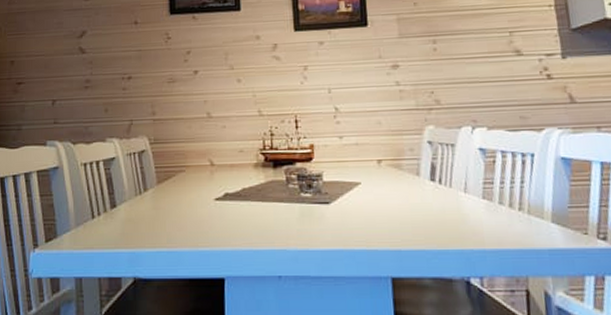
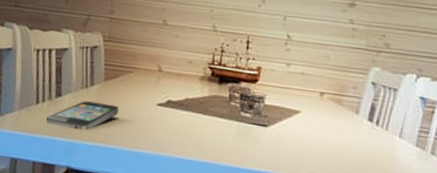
smartphone: none [104,207,178,238] -> present [45,101,120,131]

